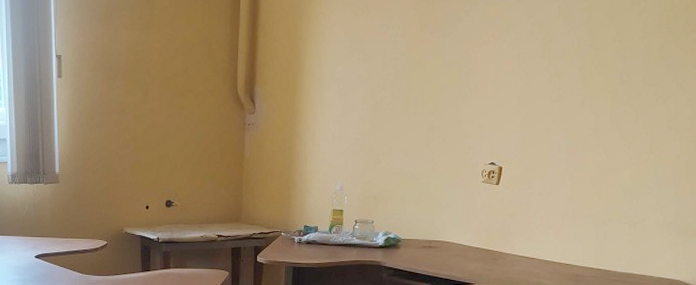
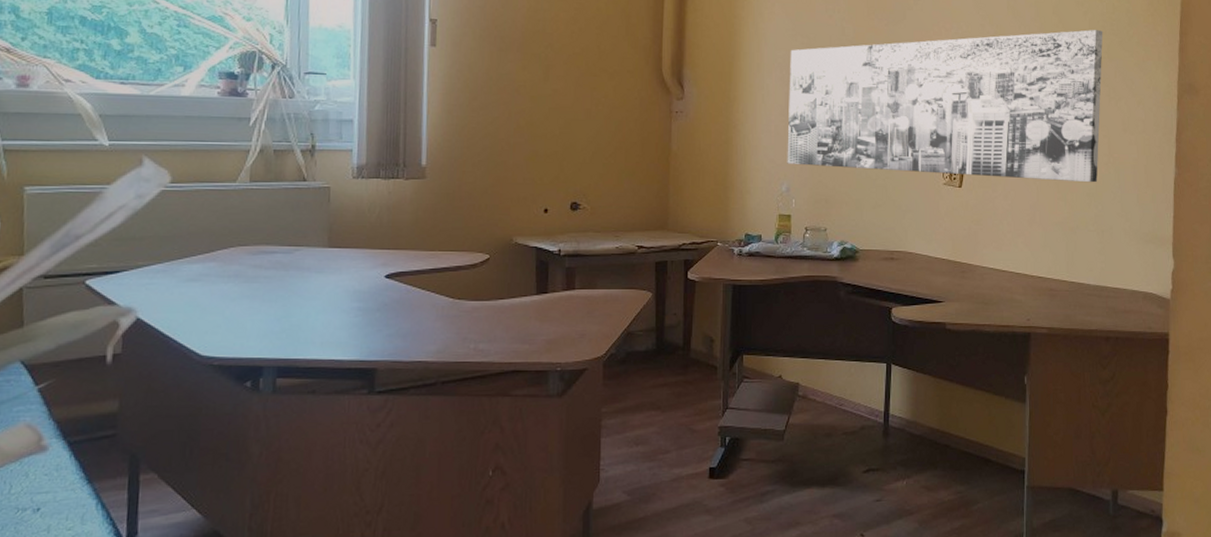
wall art: none [341,29,658,179] -> present [787,29,1103,183]

